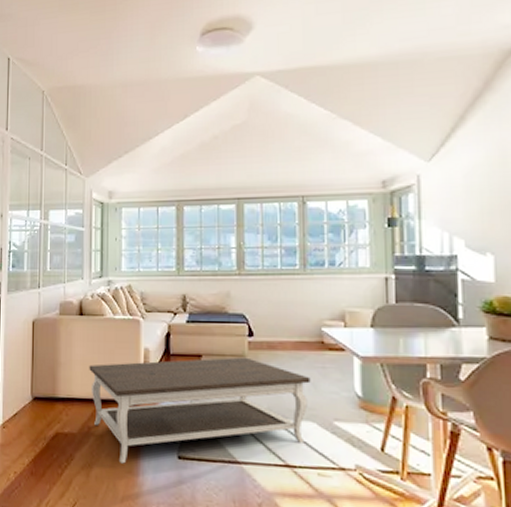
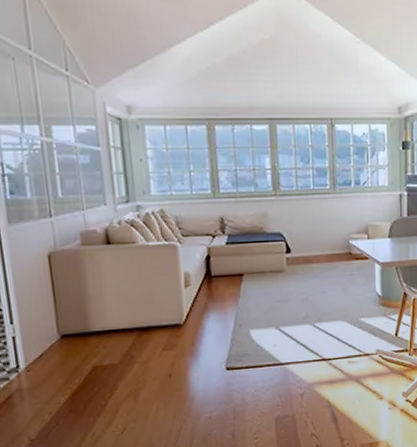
coffee table: present [89,357,311,464] -> none [124,272,341,384]

